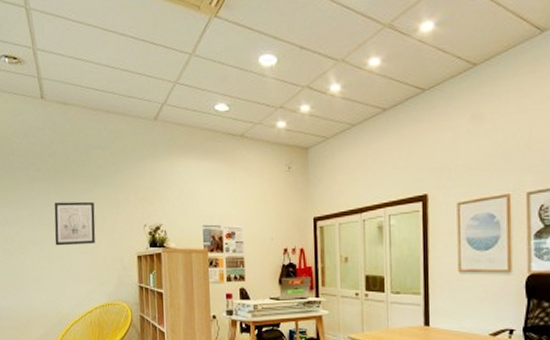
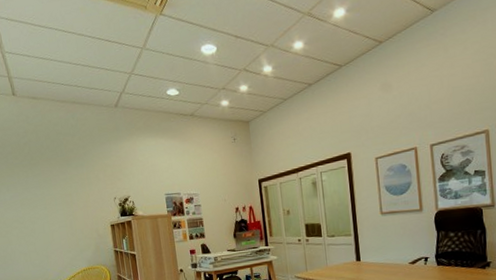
wall art: present [54,201,96,246] -> none [33,182,73,223]

